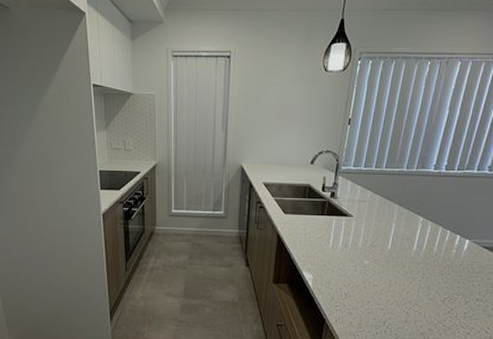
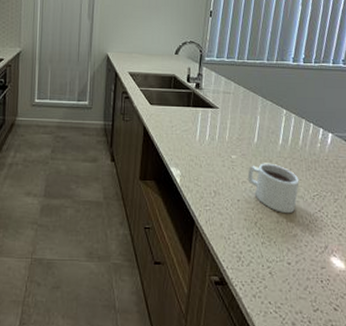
mug: none [379,268,431,315] -> present [247,163,299,214]

